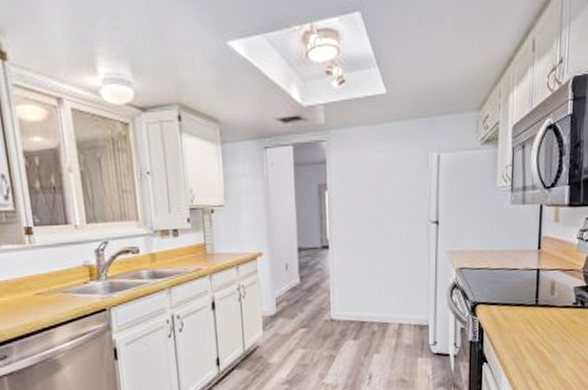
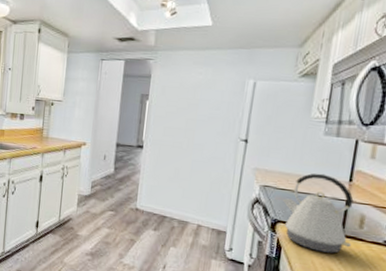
kettle: none [480,245,545,327] -> present [283,173,354,253]

